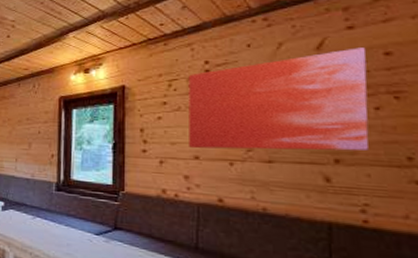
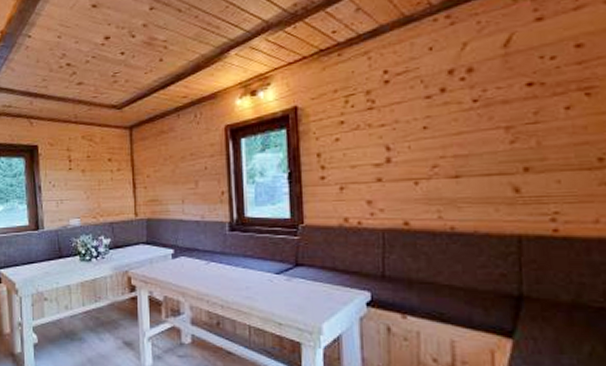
wall art: present [188,48,369,151] -> none [366,41,559,171]

